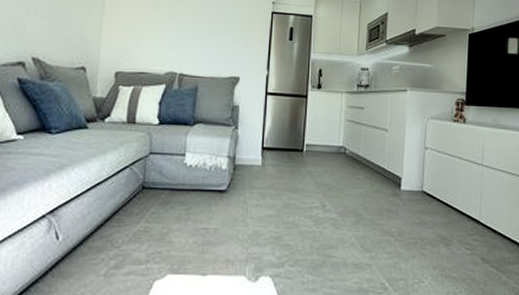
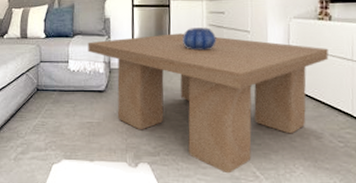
coffee table: none [210,128,461,286] -> present [88,33,329,174]
decorative bowl: none [318,122,354,148] -> present [183,27,216,51]

